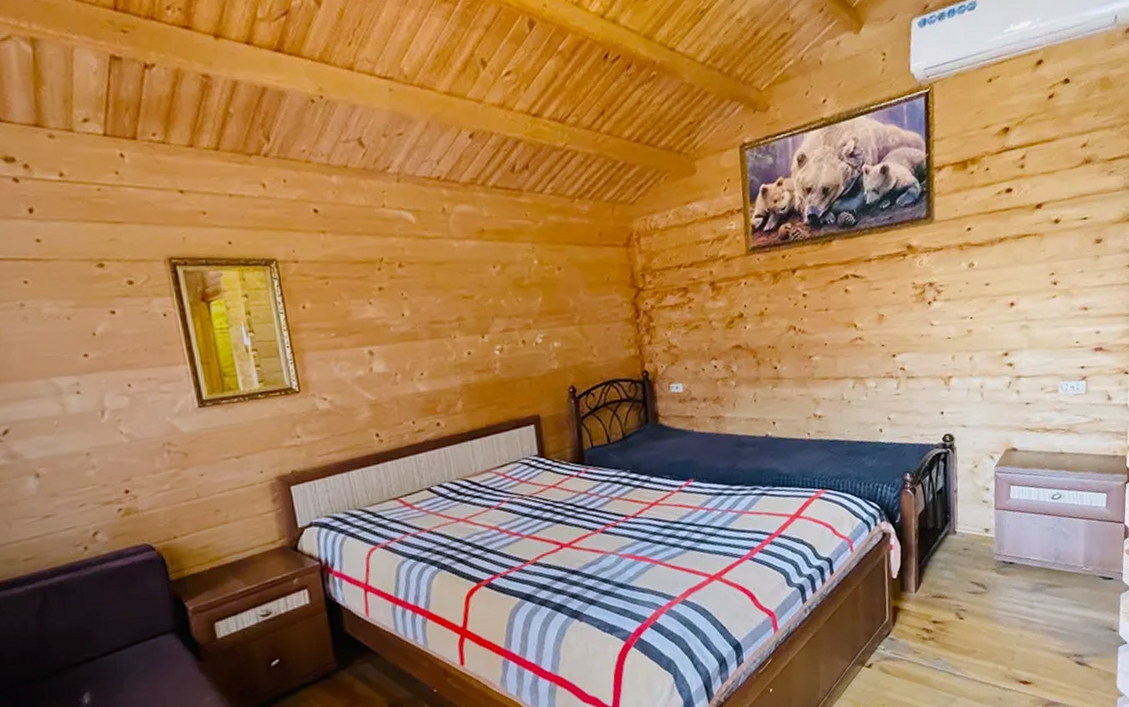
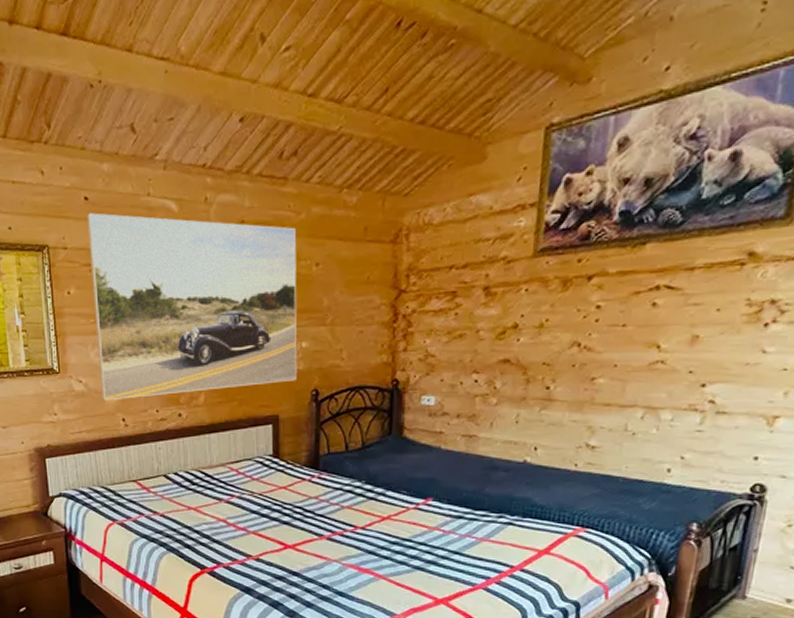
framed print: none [318,225,553,417] -> present [87,212,297,401]

